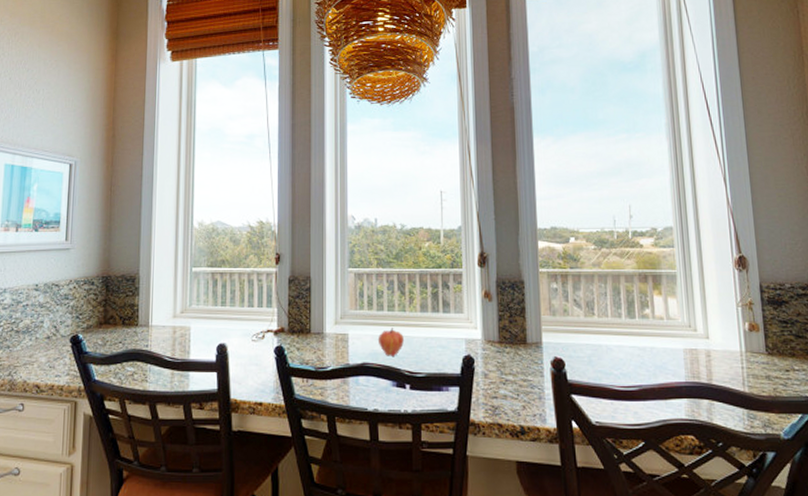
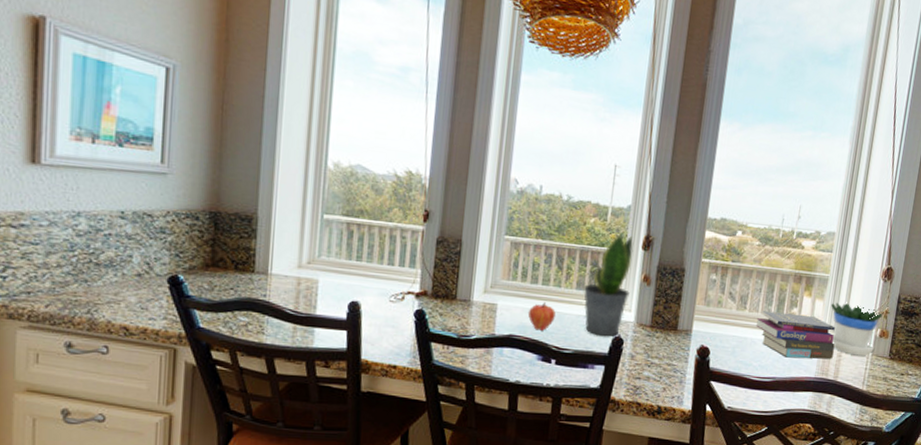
potted plant: none [427,254,473,357] -> present [583,234,634,337]
books: none [607,315,701,363] -> present [755,311,835,359]
flowerpot: none [686,298,747,354] -> present [831,302,883,356]

